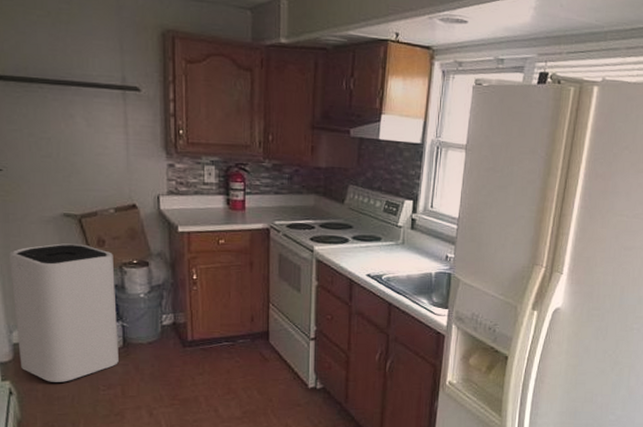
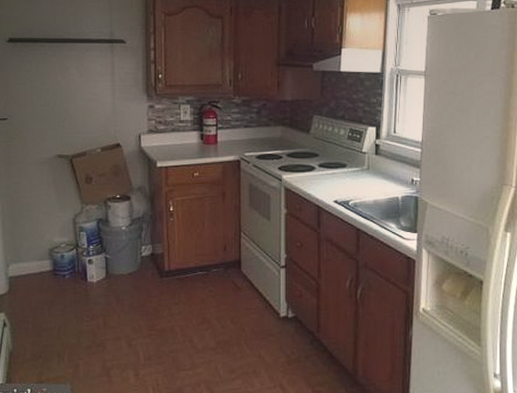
trash can: present [8,243,119,384] -> none [9,182,102,315]

